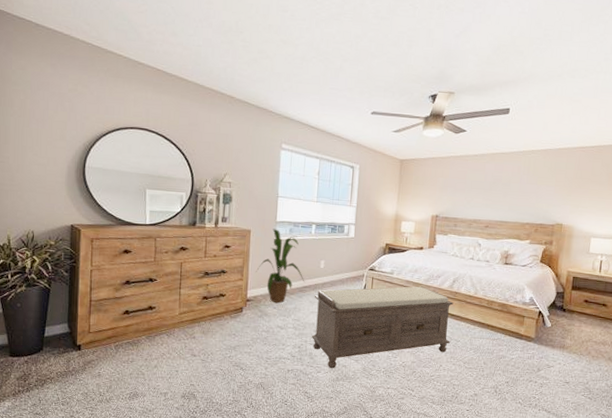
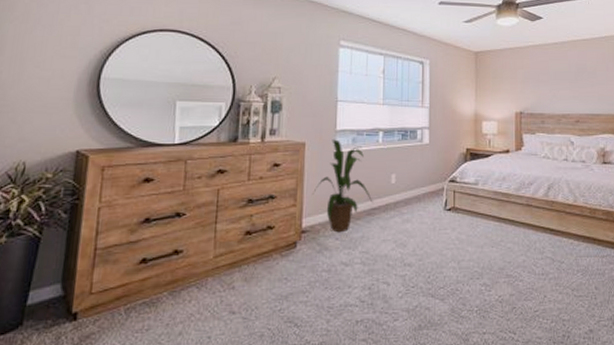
bench: present [311,286,454,368] -> none [384,197,553,313]

